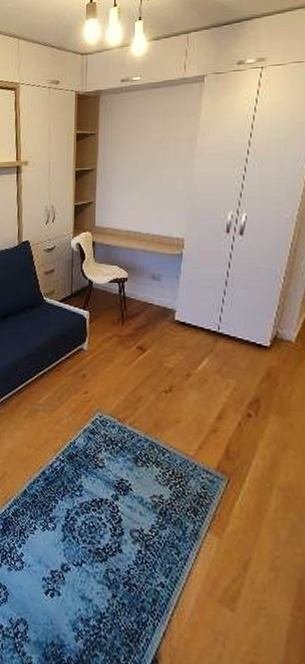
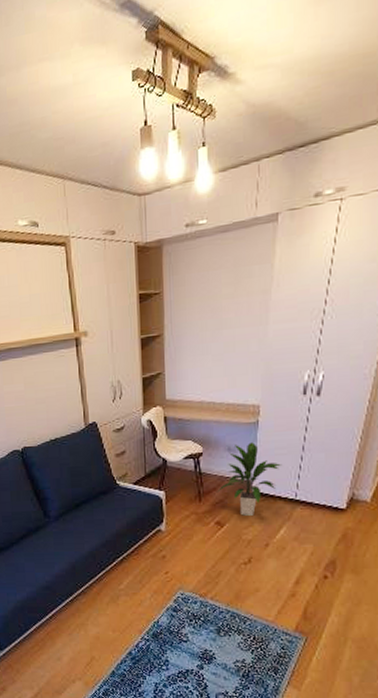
indoor plant: none [140,273,205,344] -> present [217,442,282,516]

